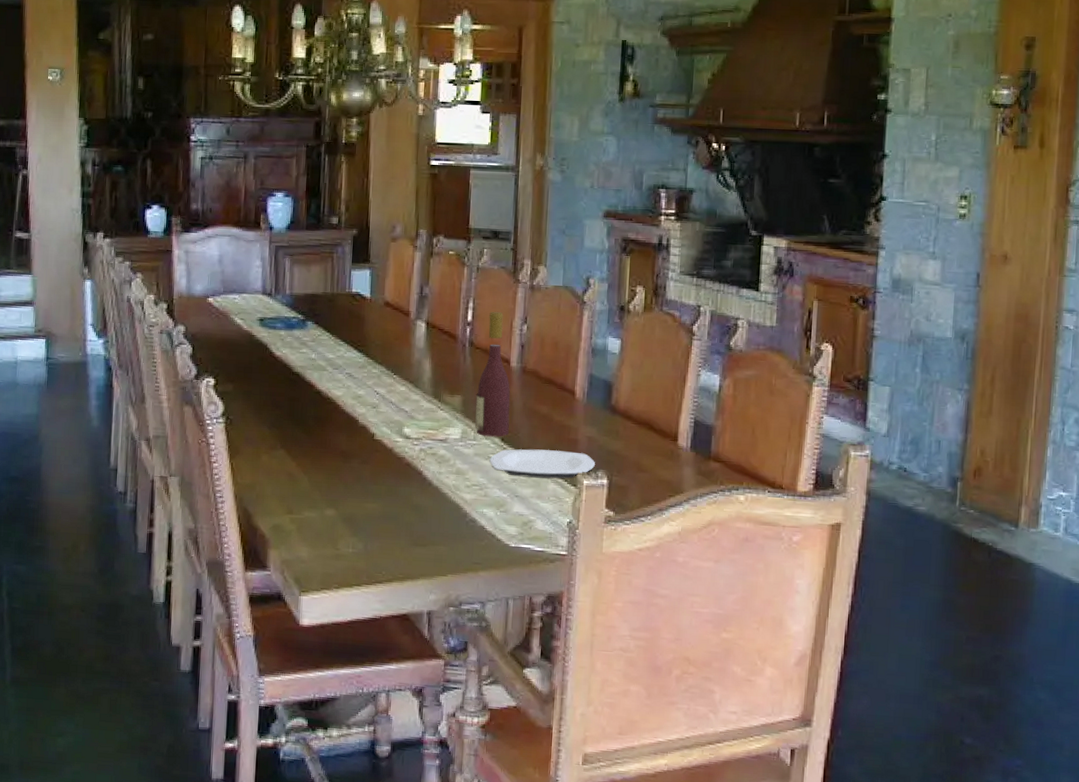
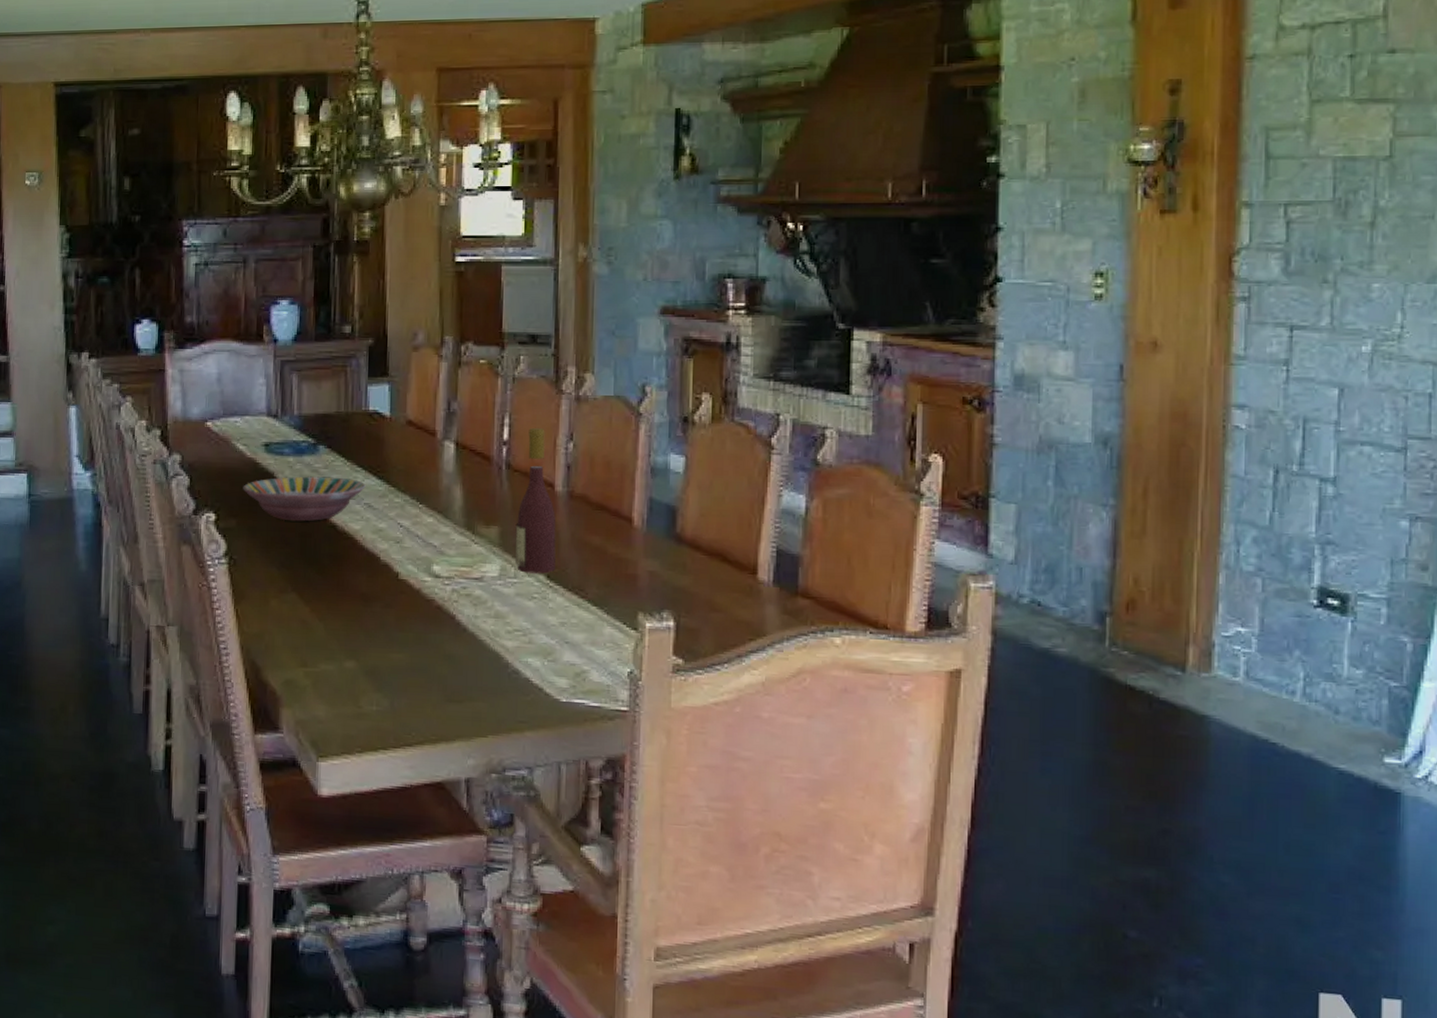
serving bowl: none [239,348,348,388] -> present [243,476,366,522]
plate: present [489,449,596,479] -> none [534,587,660,622]

